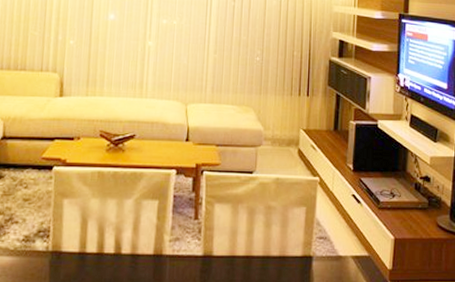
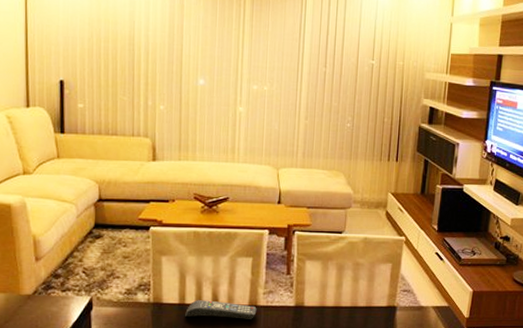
remote control: none [85,248,162,271] -> present [185,300,257,319]

